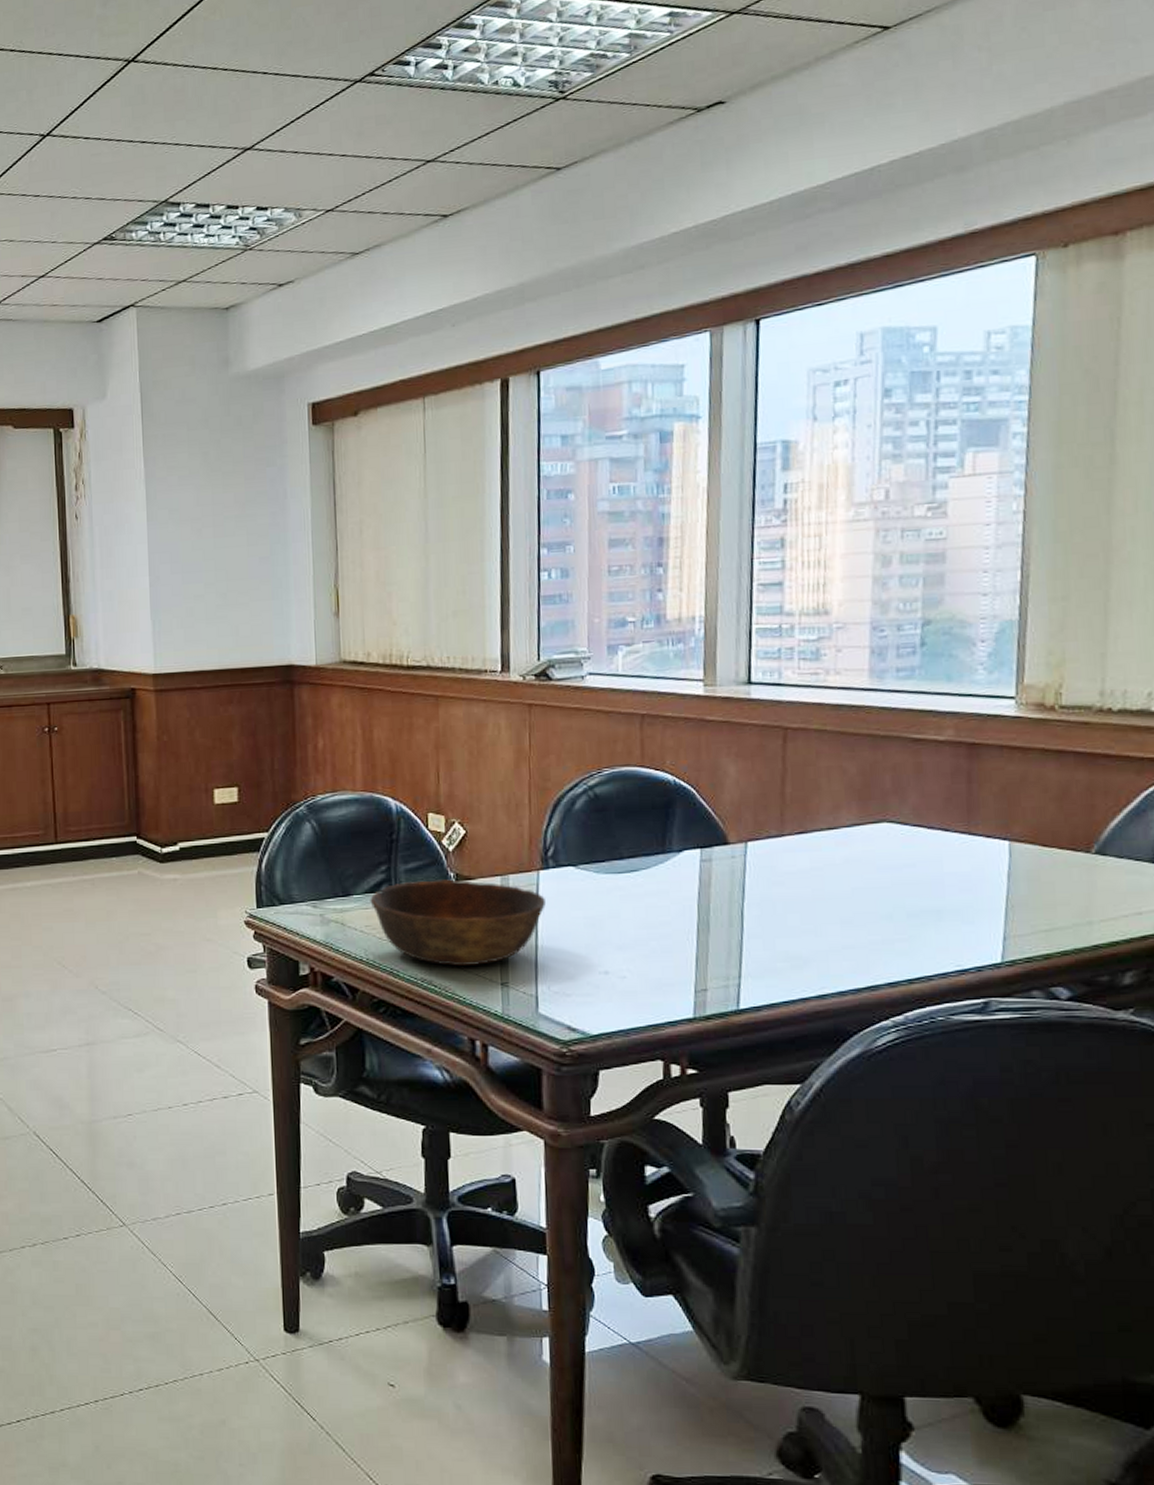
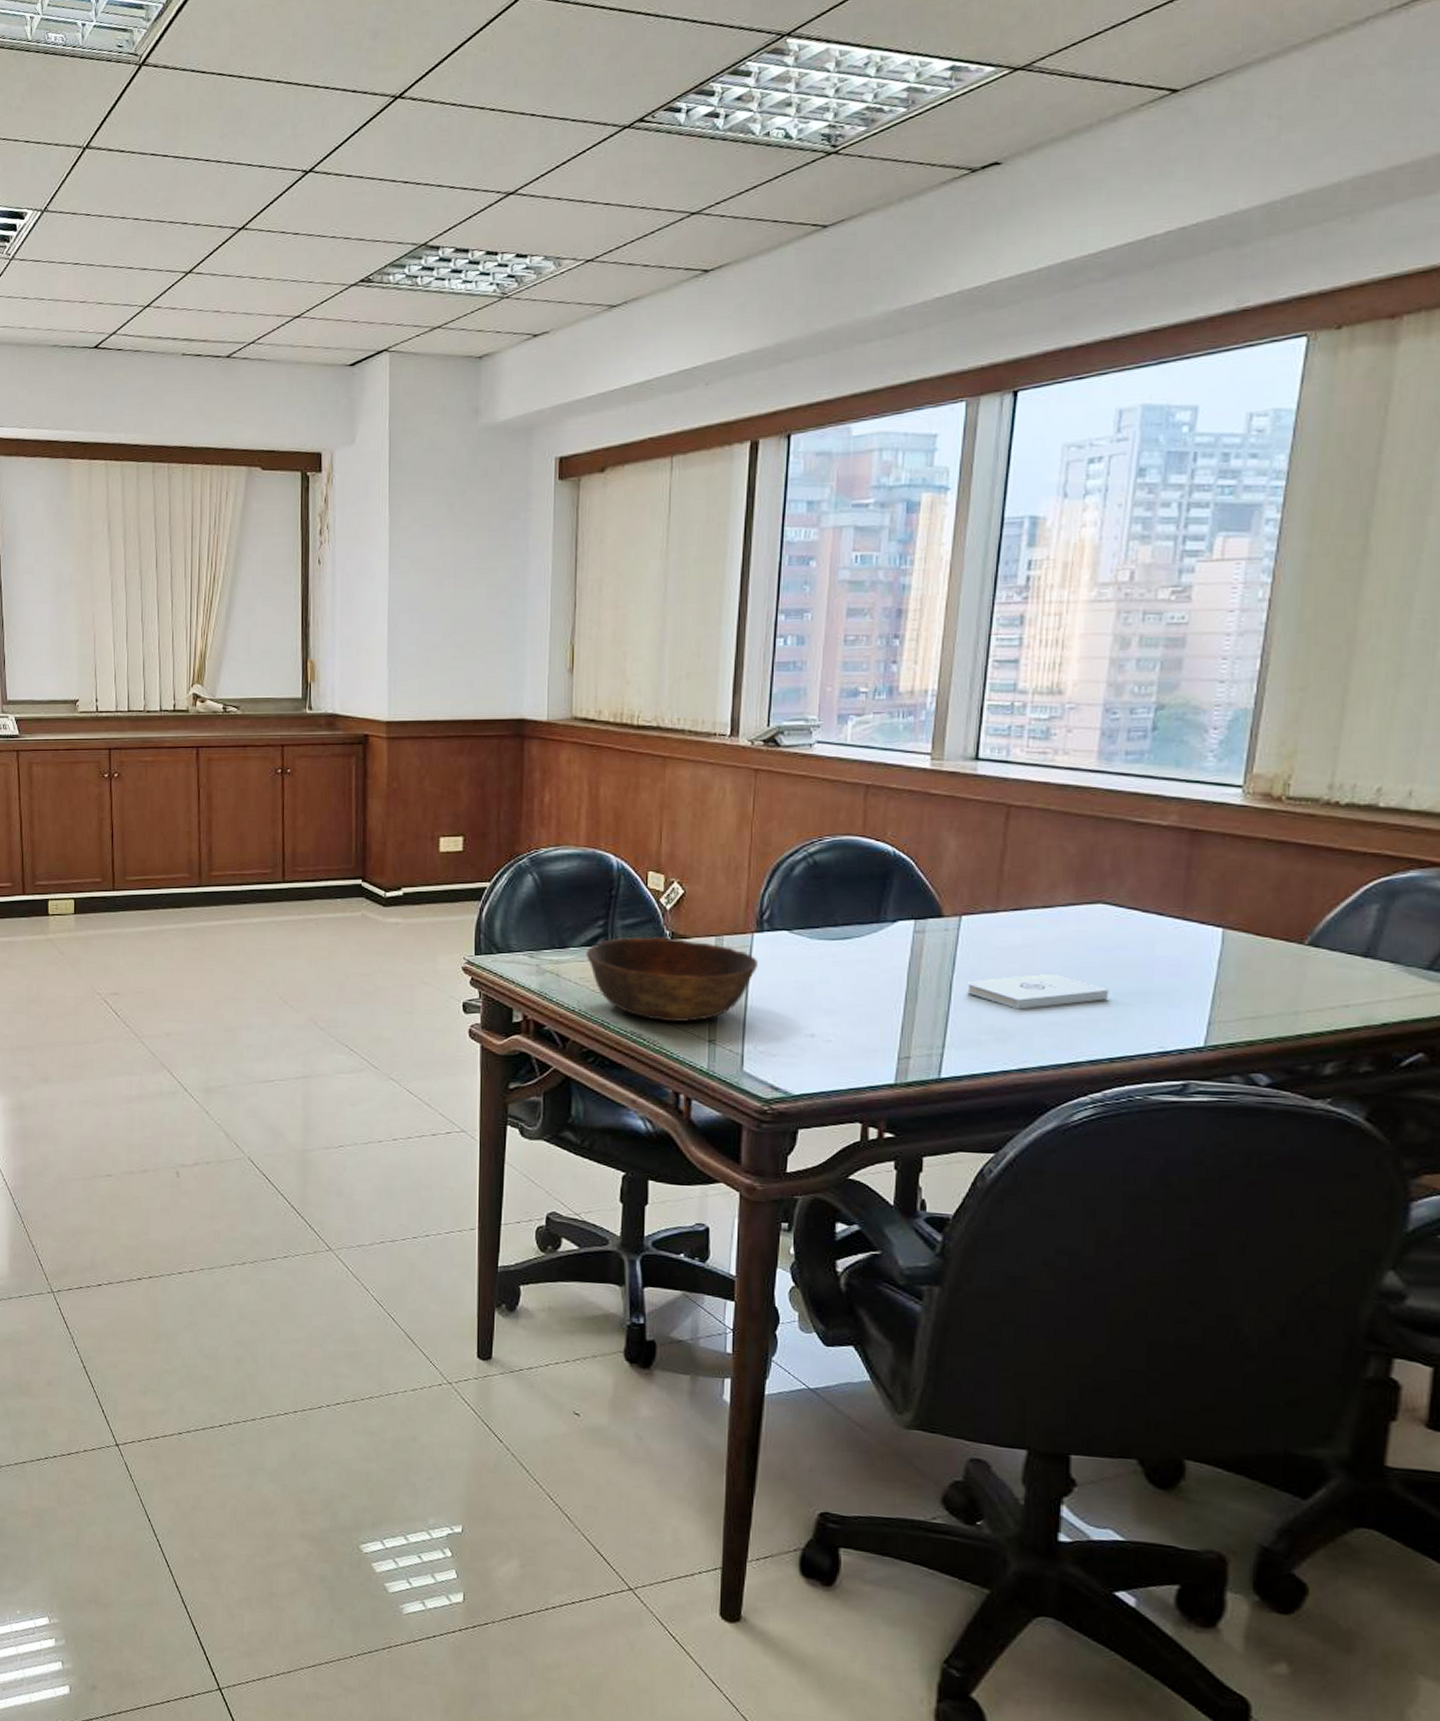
notepad: none [758,897,901,935] -> present [966,974,1109,1010]

